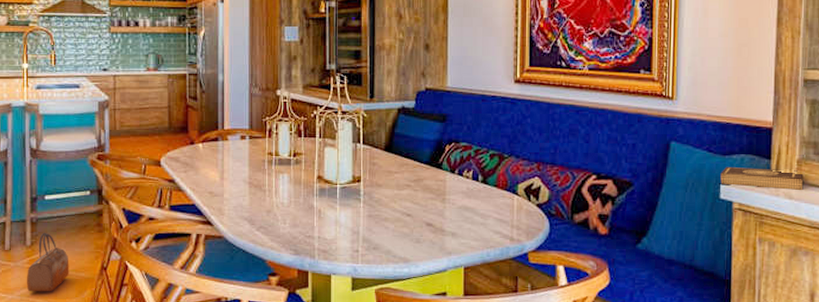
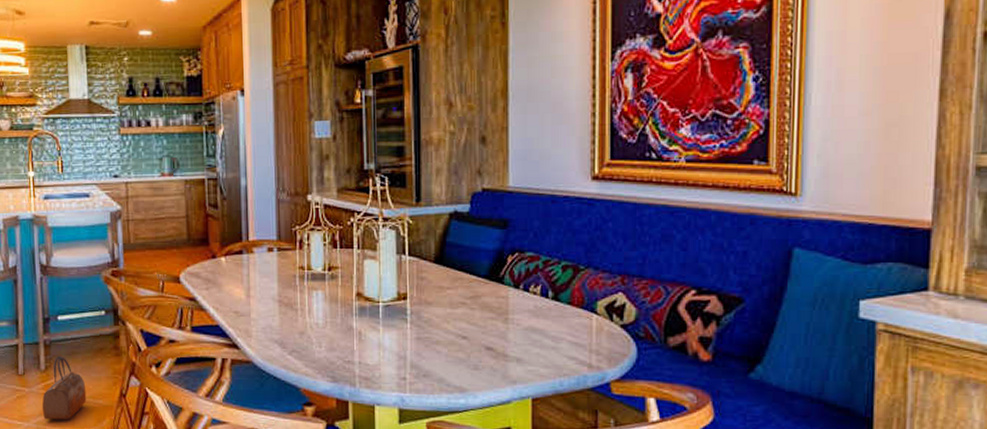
book: present [720,166,804,190] -> none [860,278,974,307]

